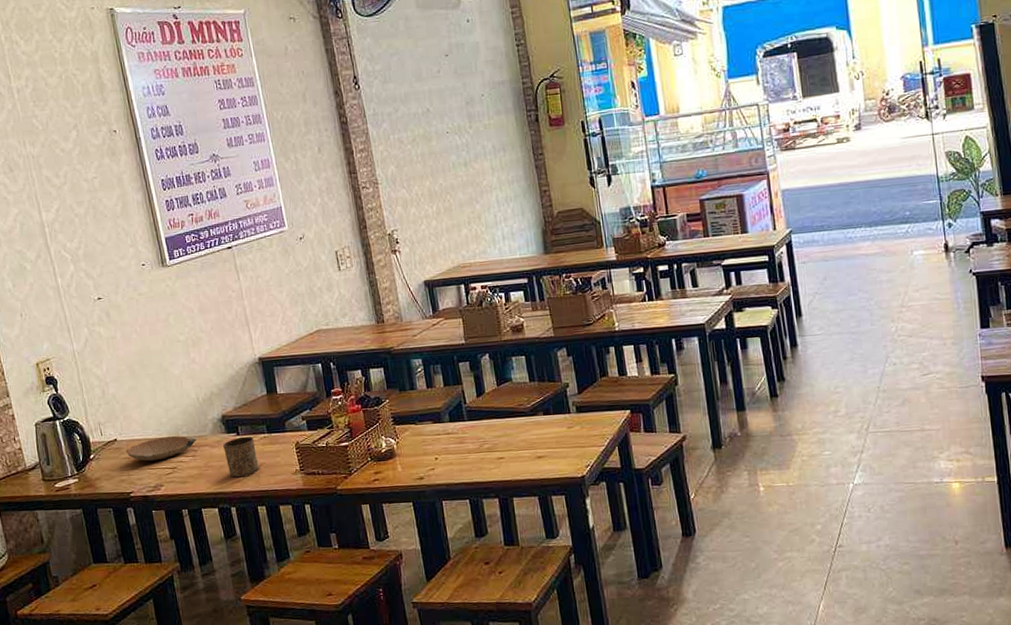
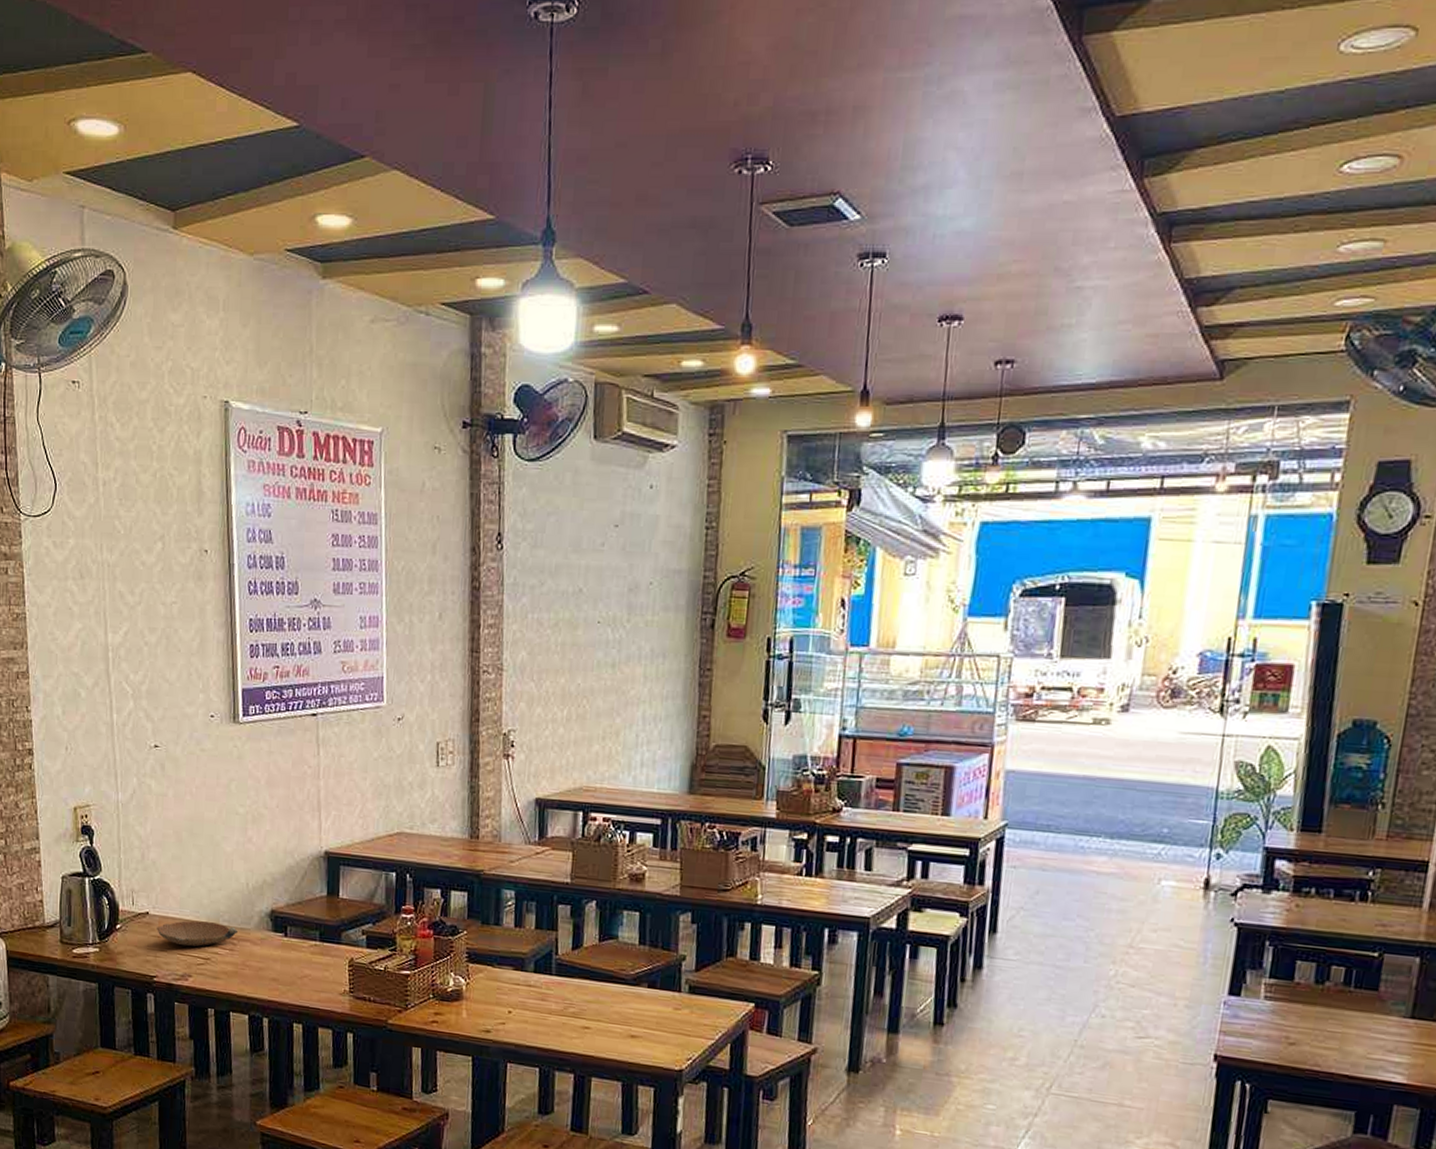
cup: present [223,436,259,478] -> none [266,939,303,986]

